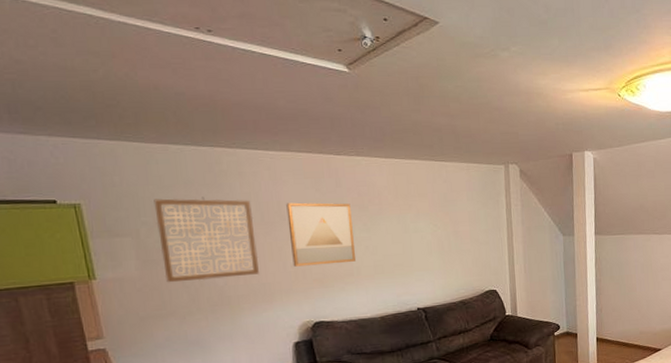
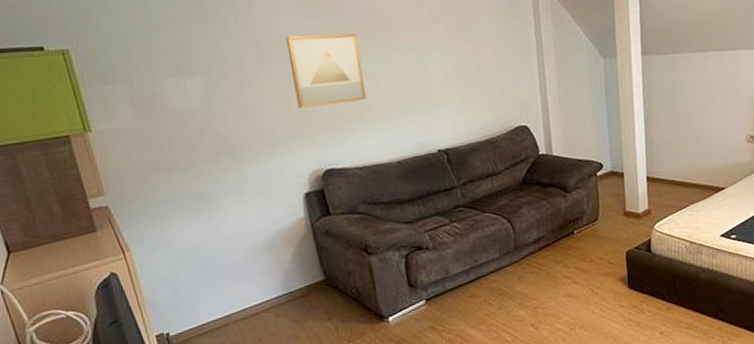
wall art: present [153,197,259,283] -> none [143,34,262,133]

